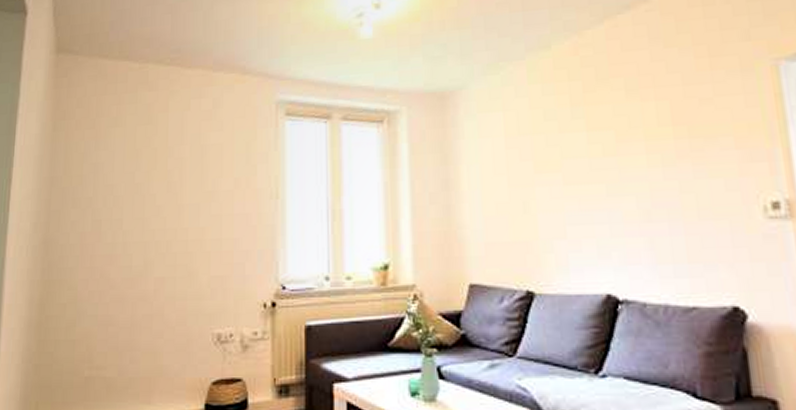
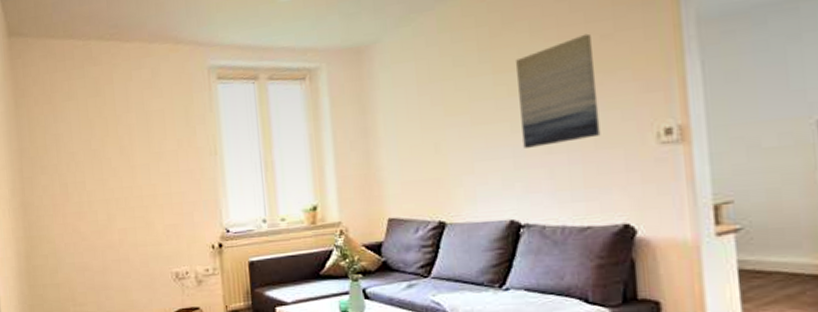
wall art: none [611,96,704,214] -> present [516,33,601,148]

